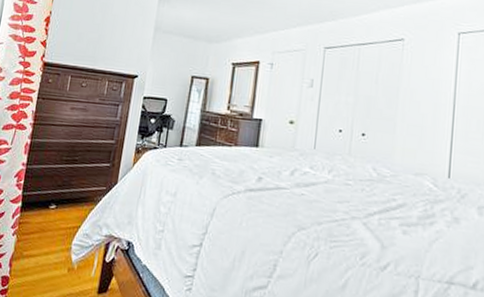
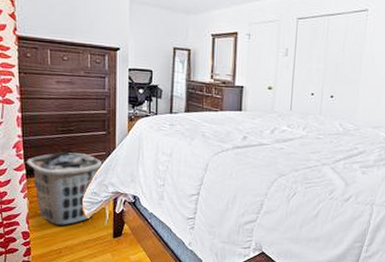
clothes hamper: none [24,184,101,272] -> present [26,152,103,225]

